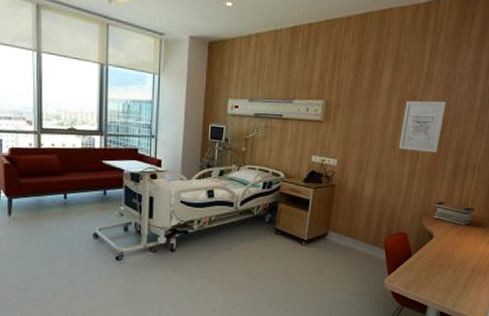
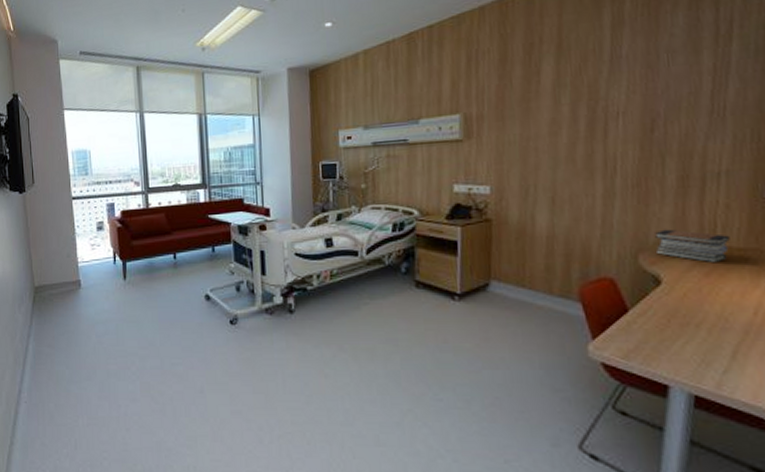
wall art: present [398,101,447,153] -> none [580,87,651,163]

